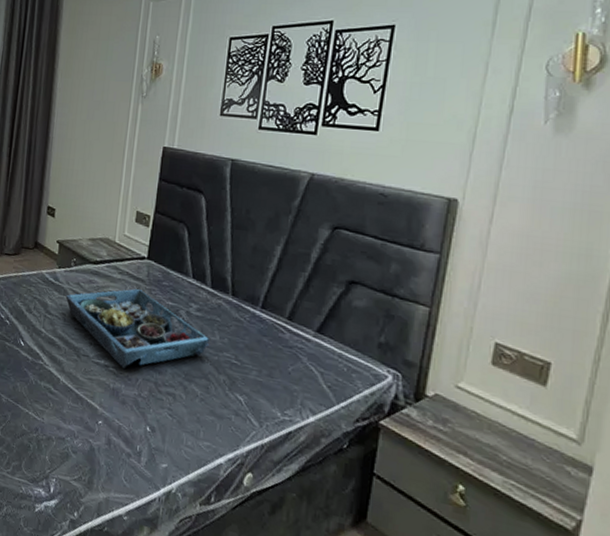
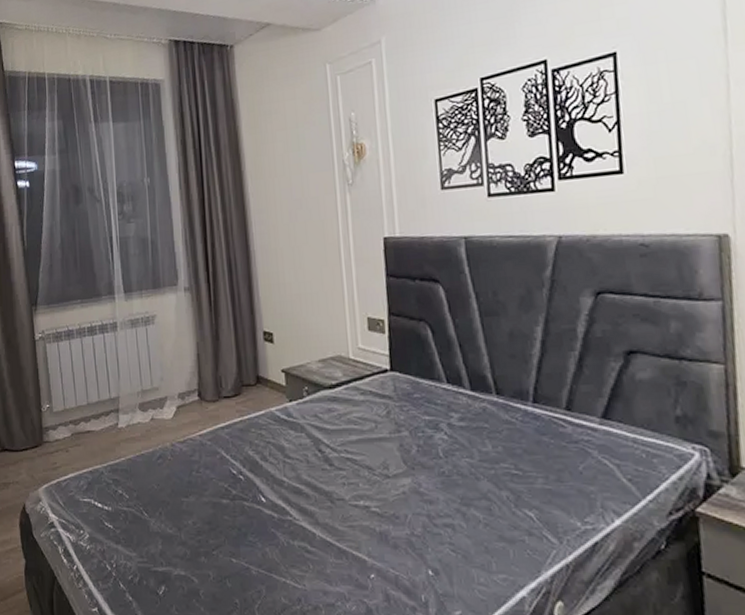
serving tray: present [65,289,210,368] -> none [304,409,483,505]

